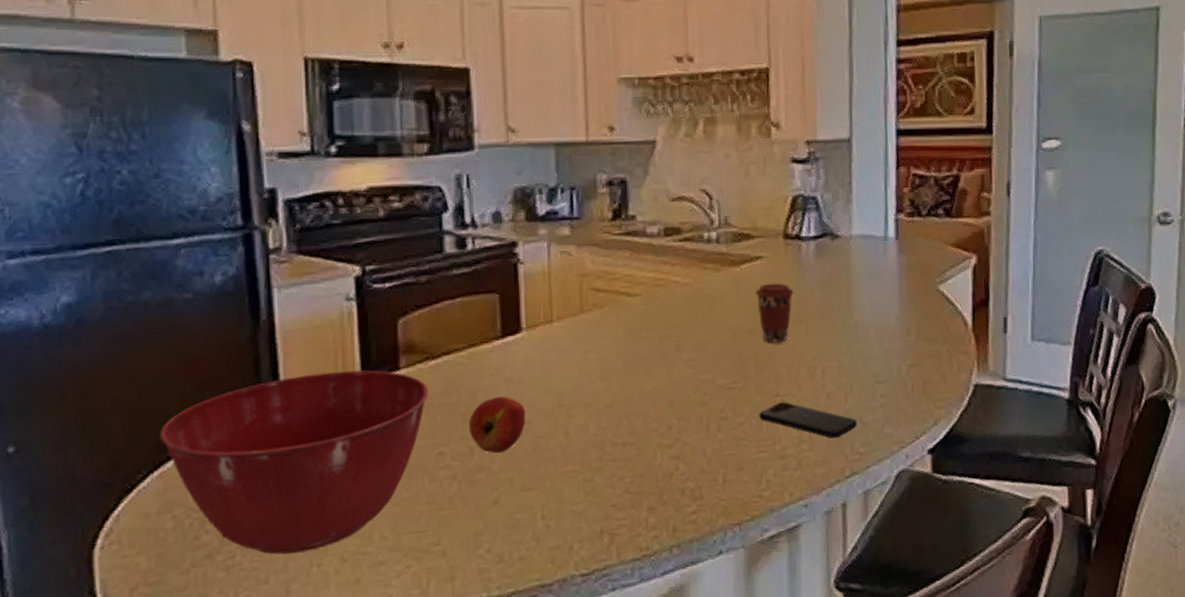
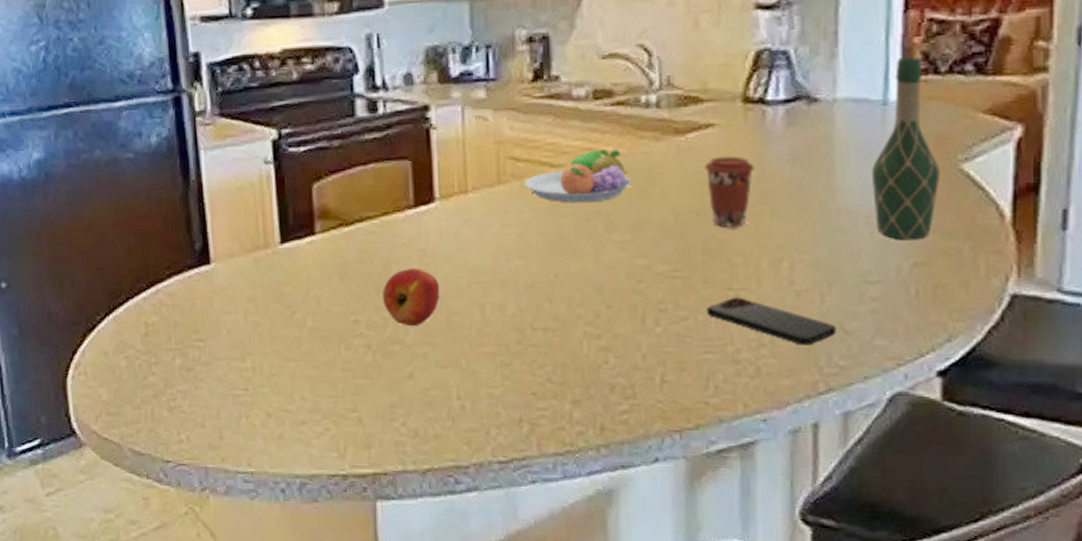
mixing bowl: present [159,370,428,555] -> none [112,233,343,402]
fruit bowl: none [604,279,698,328] -> present [523,149,633,203]
wine bottle: none [878,203,925,347] -> present [871,57,941,241]

